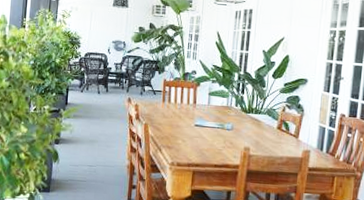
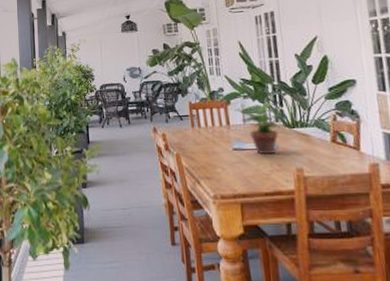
potted plant: none [202,89,242,133] -> present [234,103,284,154]

